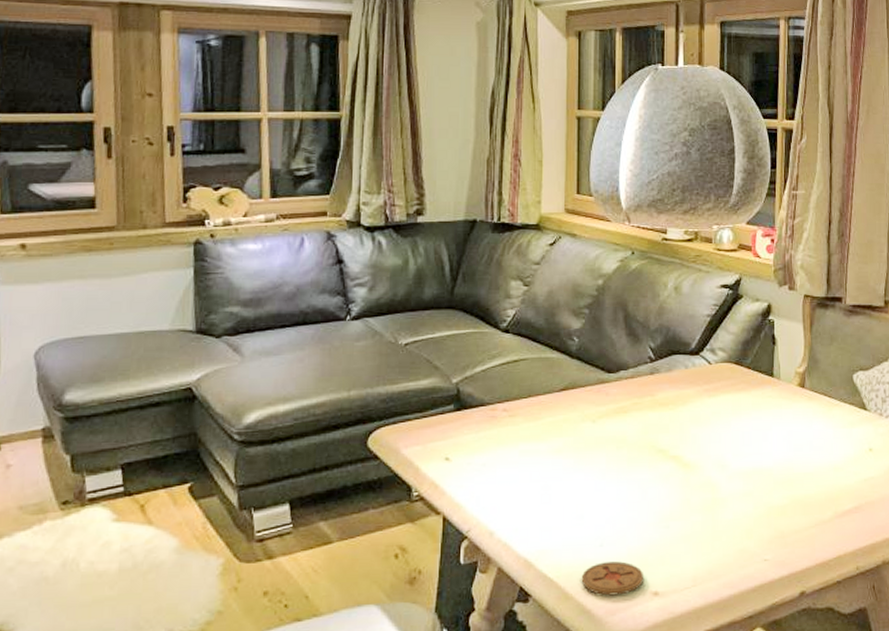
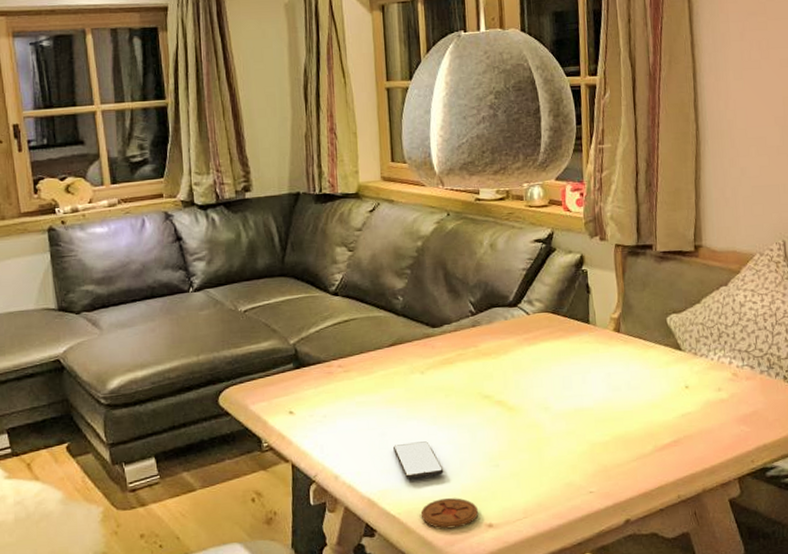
smartphone: none [557,497,609,540] -> present [393,441,444,480]

